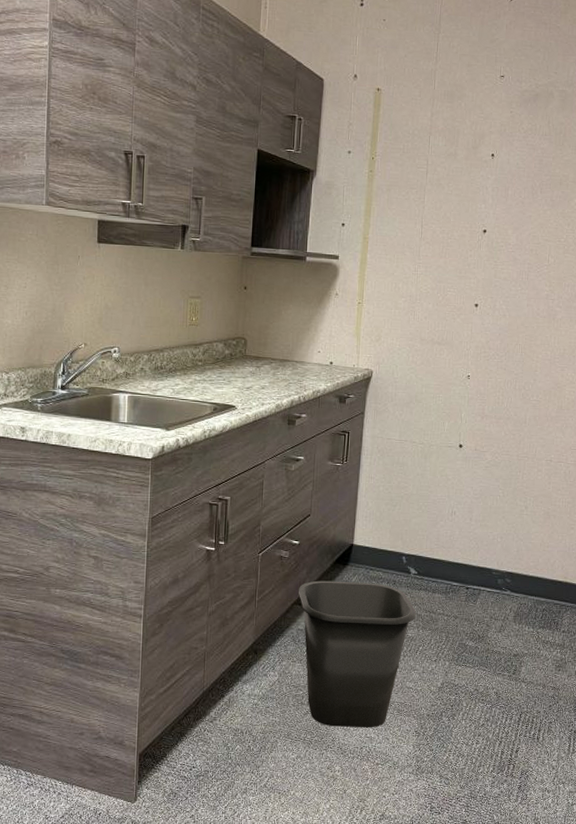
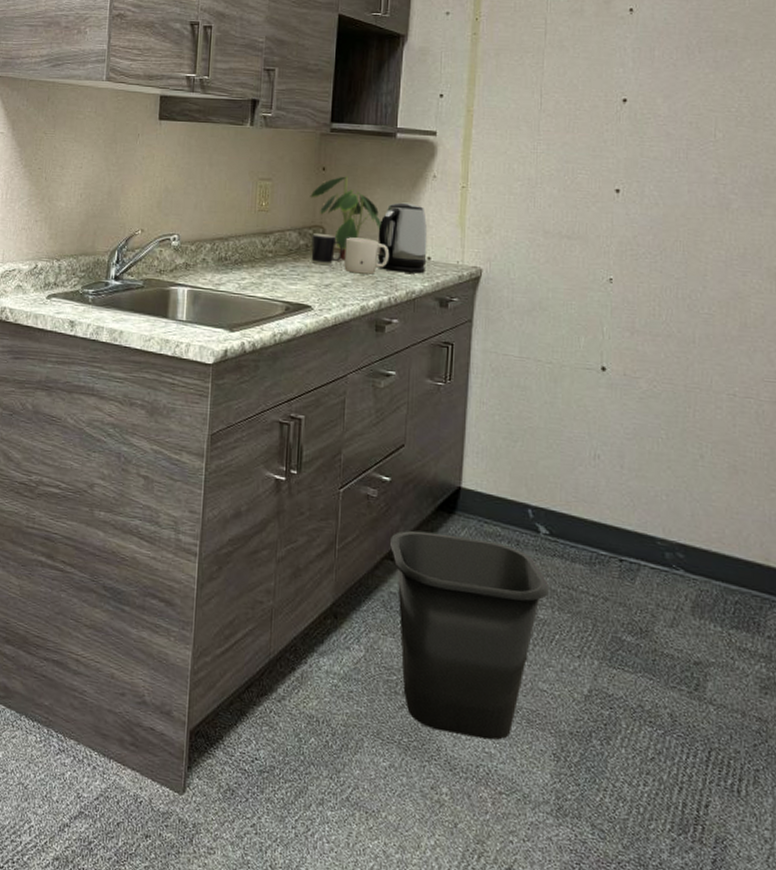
plant: none [233,294,293,366] -> present [310,176,381,260]
mug: none [235,344,262,372] -> present [311,233,344,266]
mug: none [262,347,300,378] -> present [344,237,390,275]
kettle: none [289,316,331,377] -> present [377,202,428,274]

